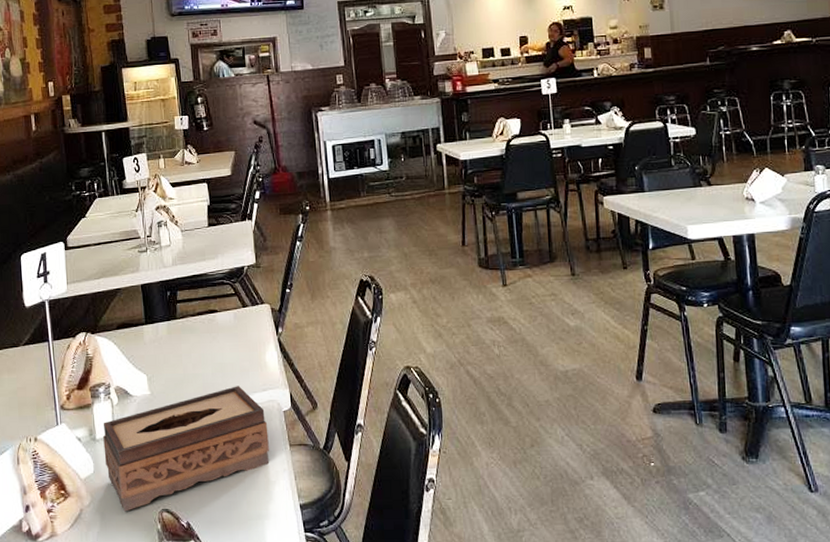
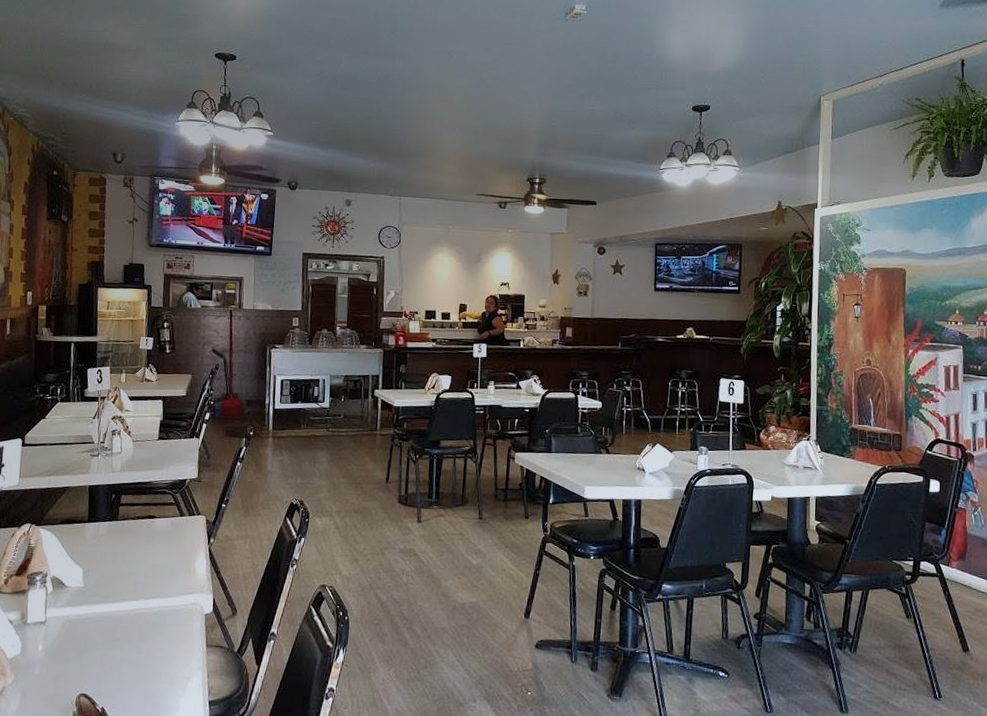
tissue box: present [103,386,269,512] -> none [32,587,189,693]

